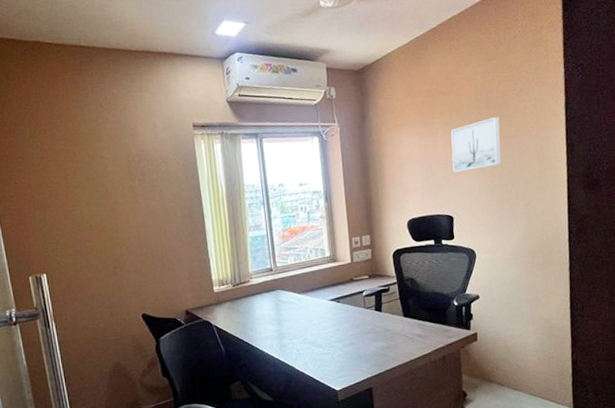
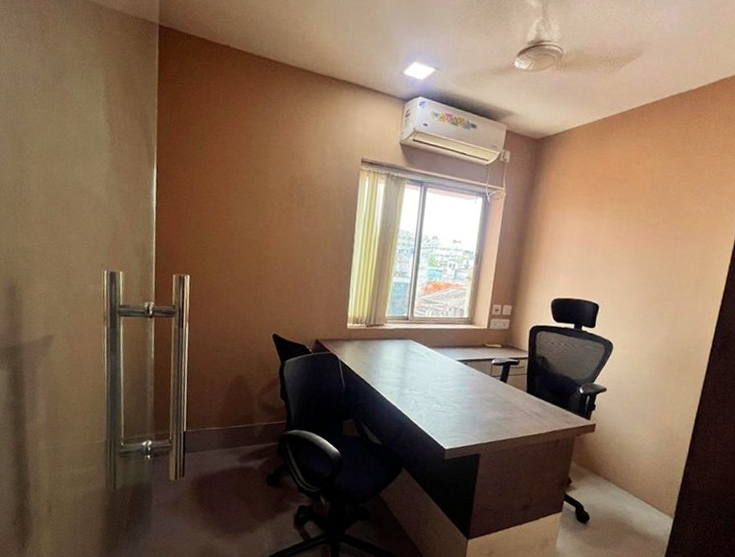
wall art: present [451,117,501,173] -> none [609,215,670,264]

